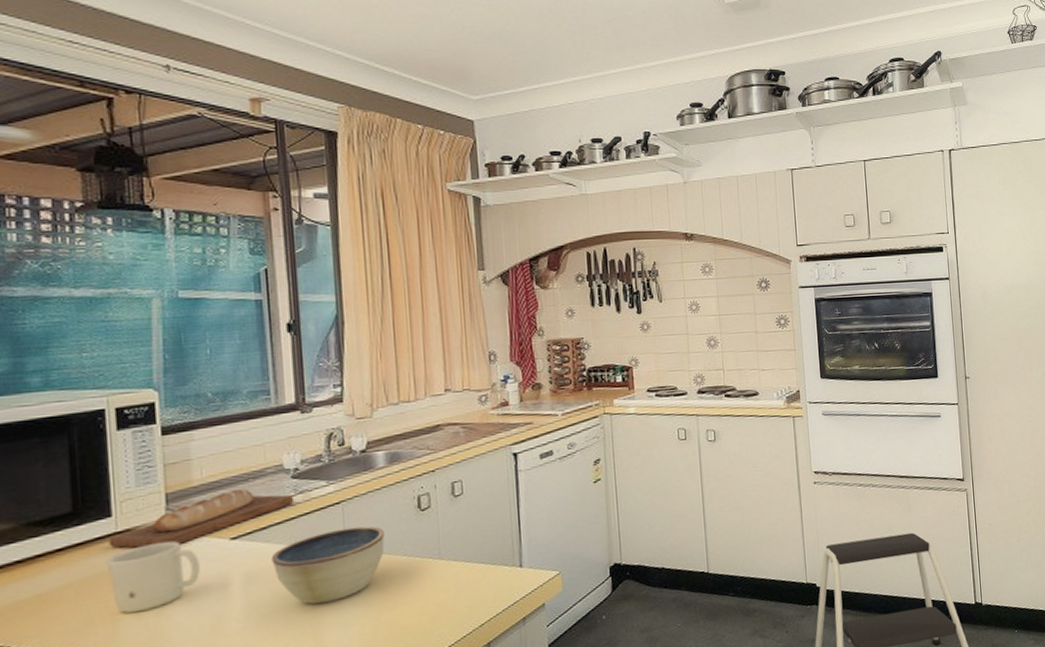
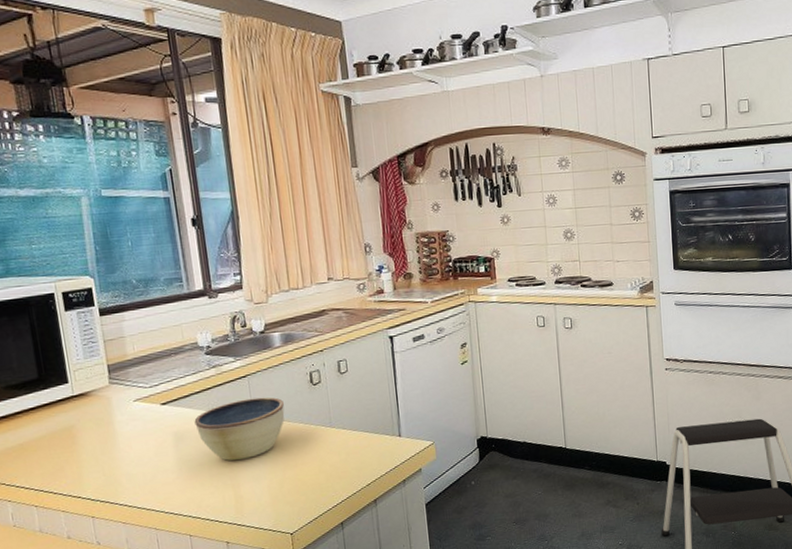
mug: present [106,541,200,614] -> none [68,405,140,462]
bread loaf: present [108,489,295,548] -> none [68,363,209,409]

